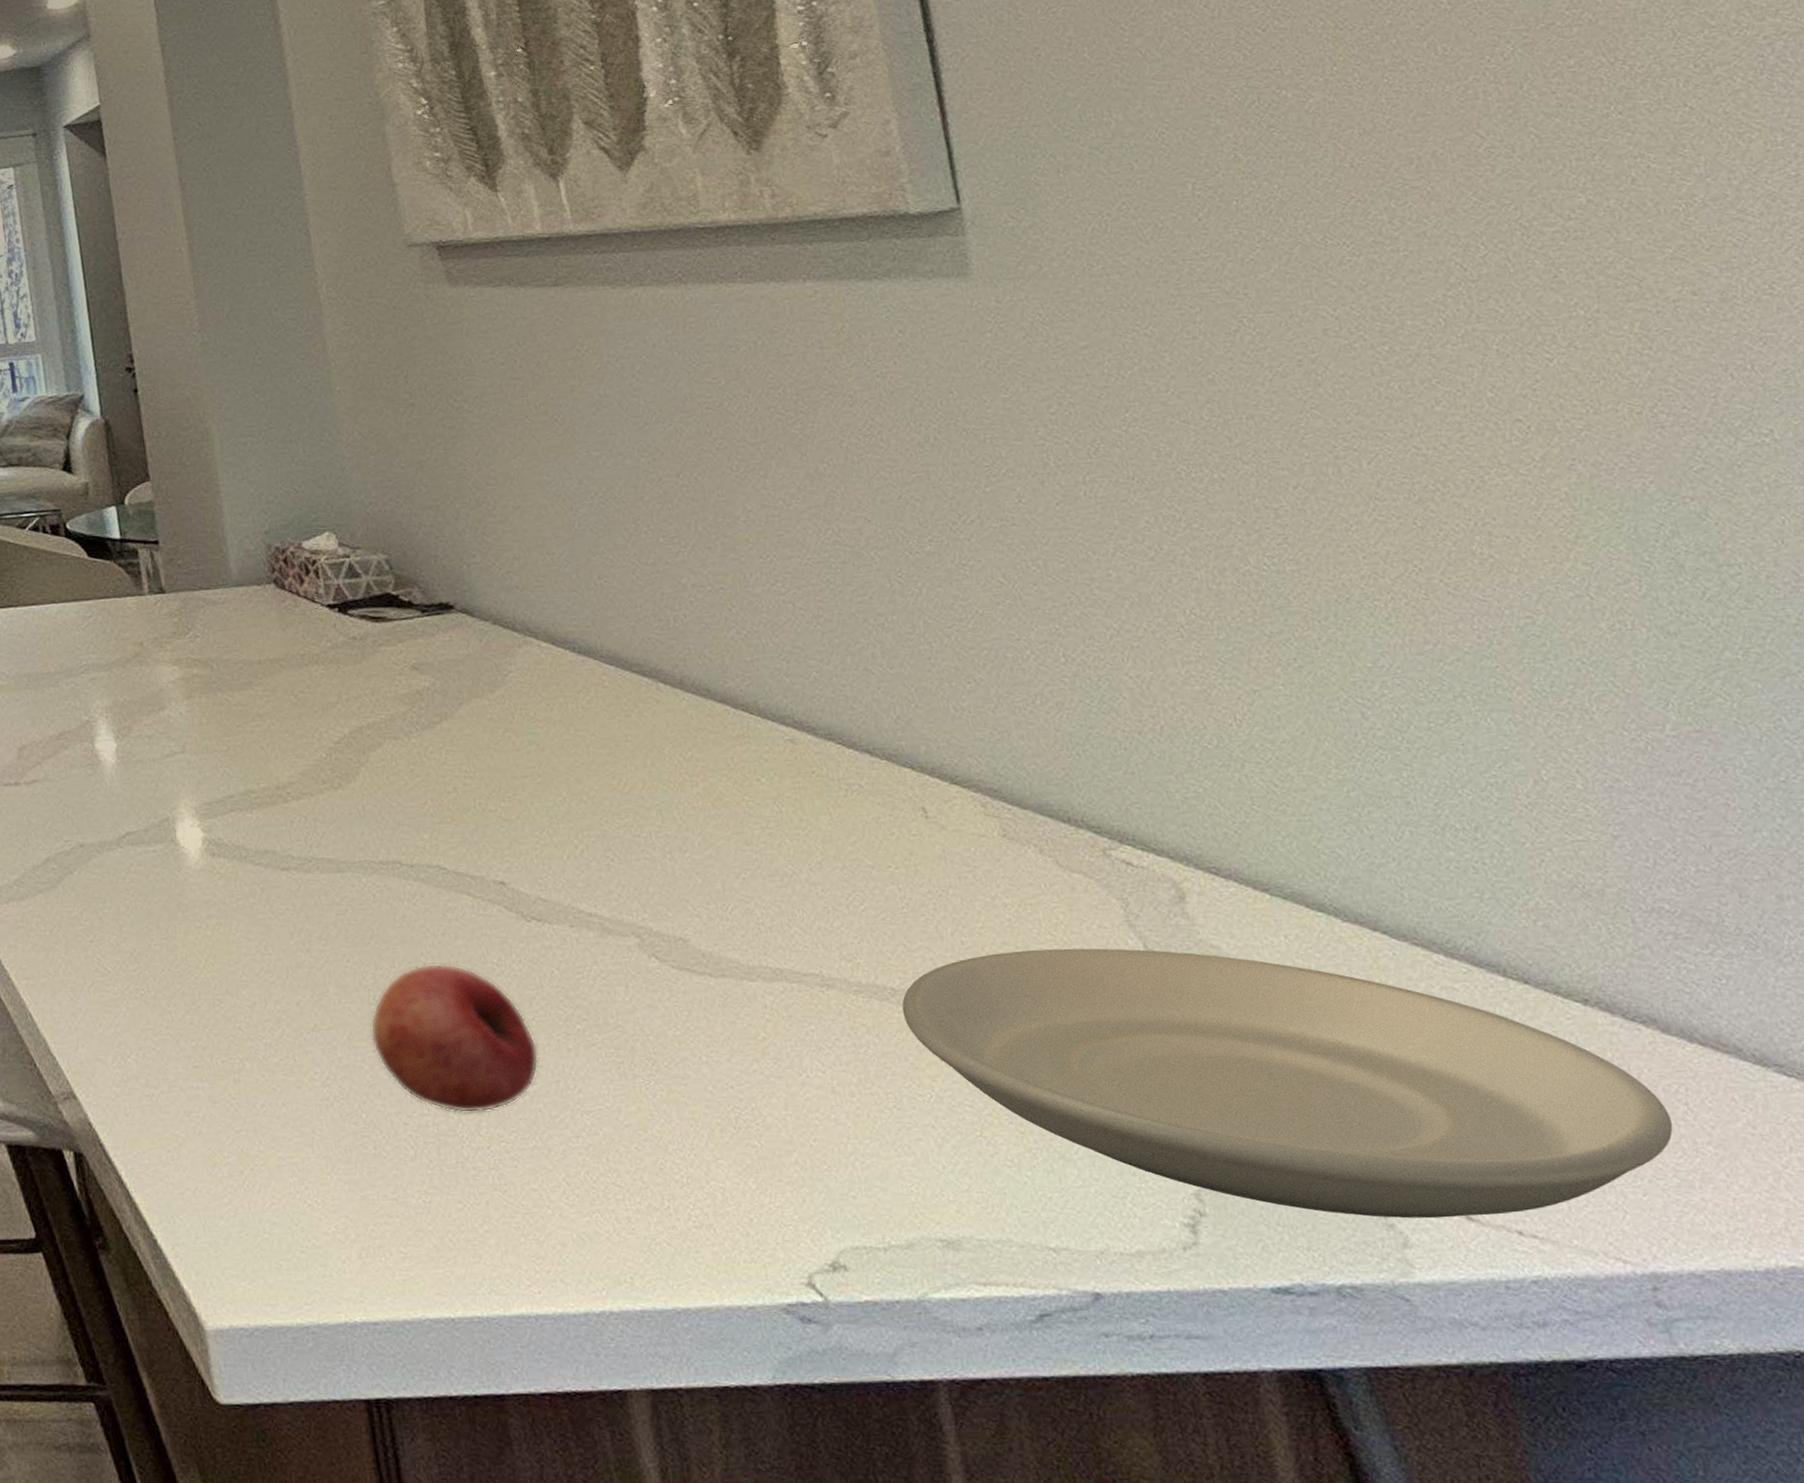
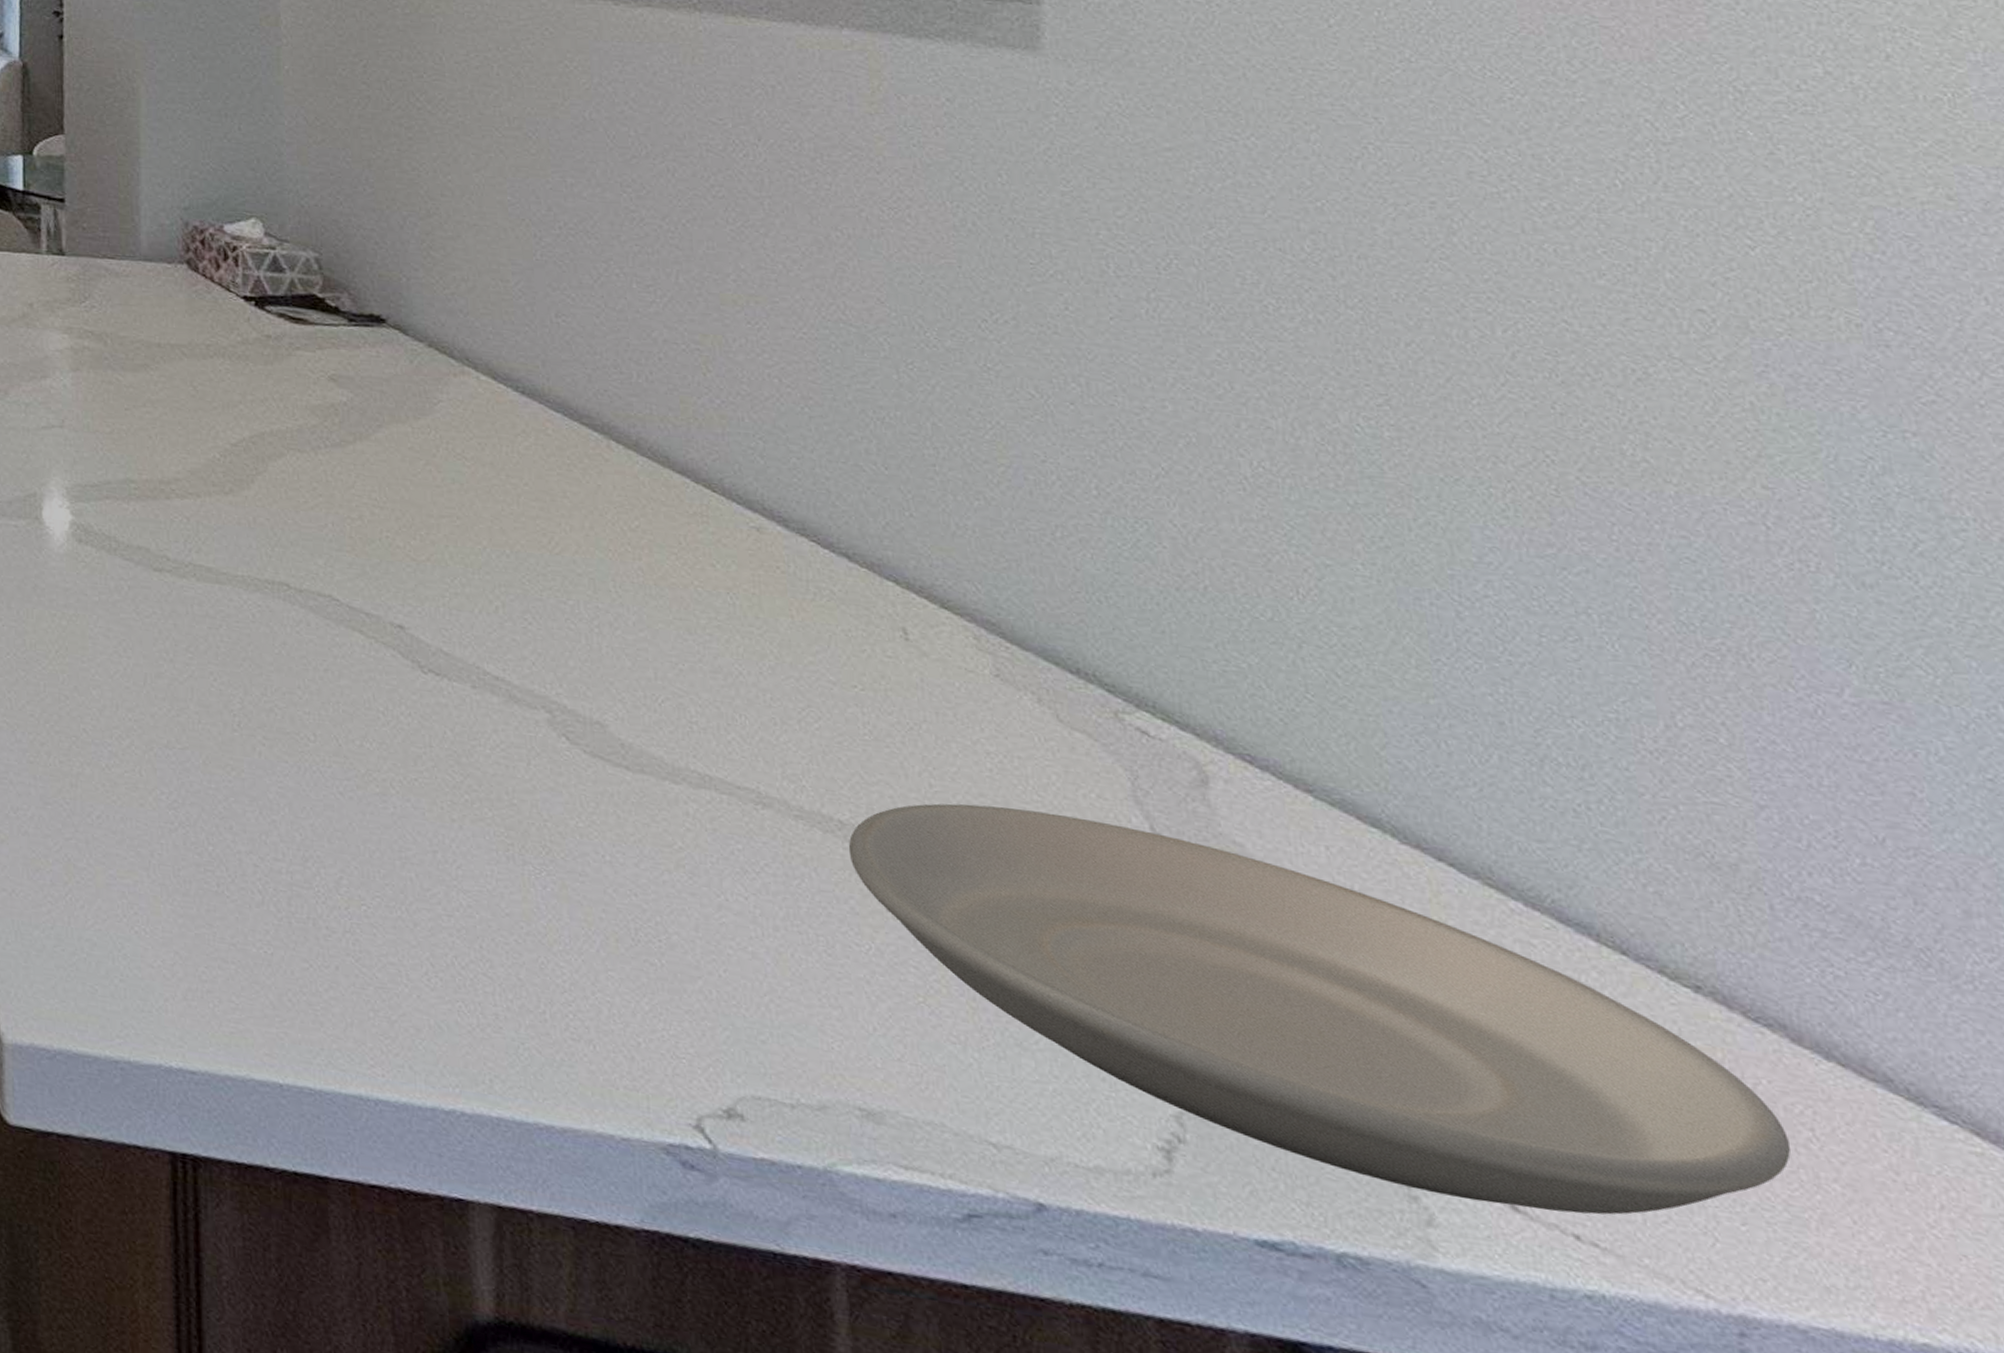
fruit: present [370,963,539,1114] -> none [229,698,417,871]

